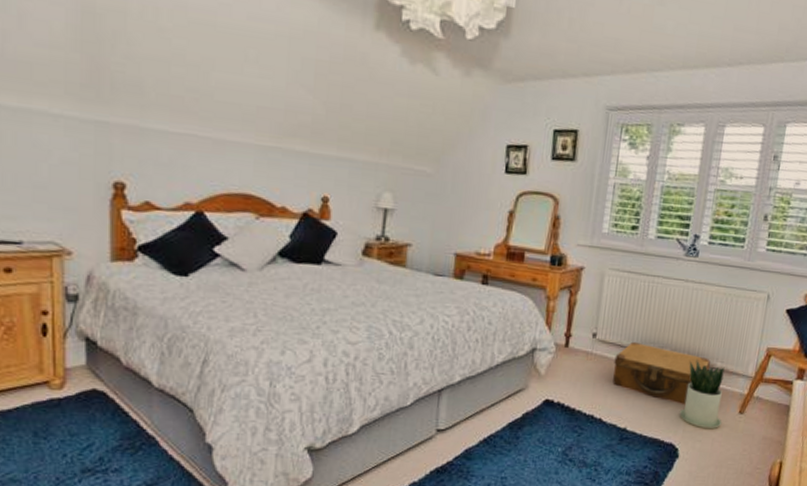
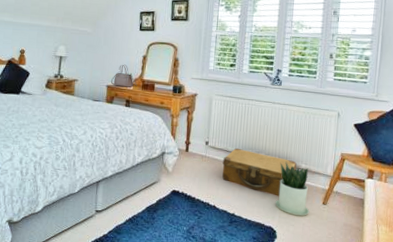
handbag: none [462,222,499,258] -> present [111,64,137,88]

